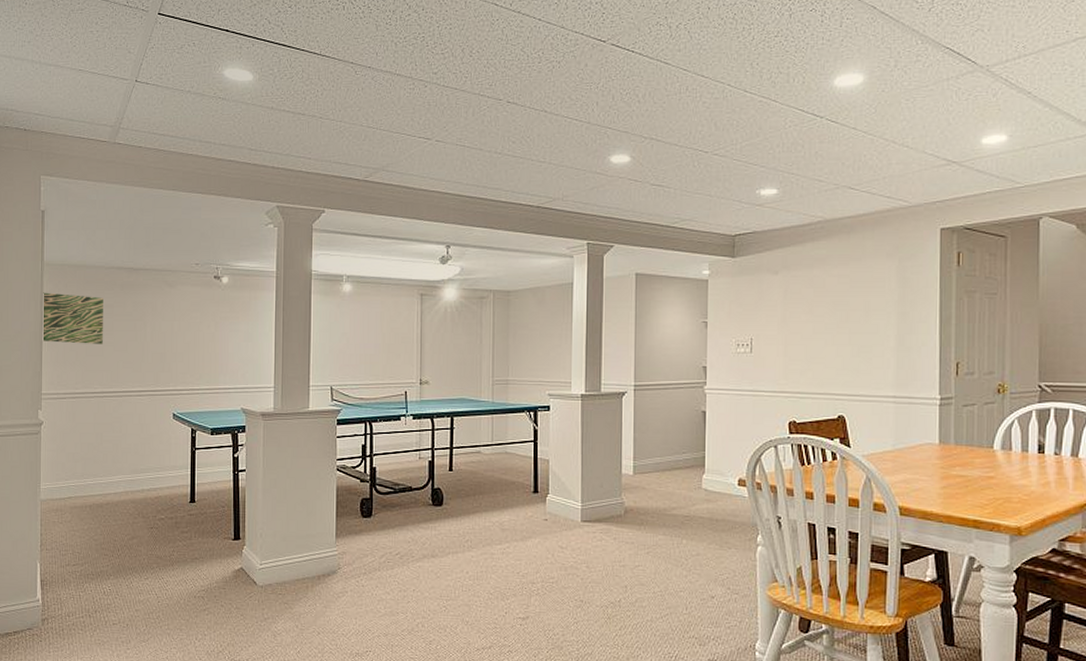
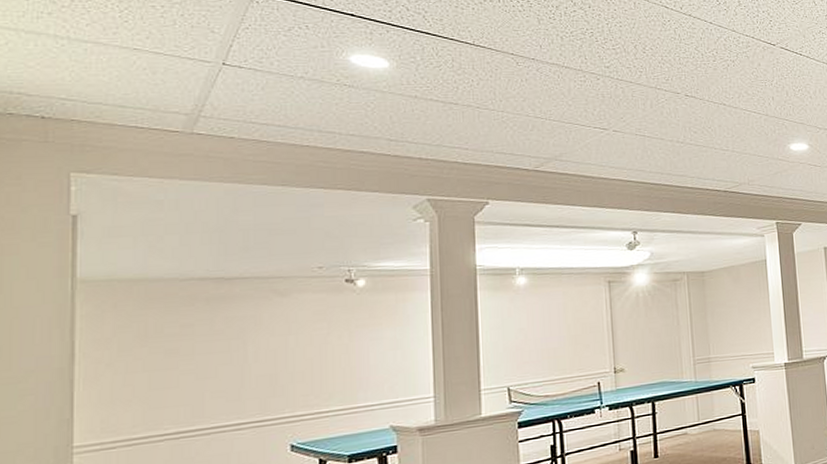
wall art: present [43,292,103,344] -> none [75,315,178,379]

